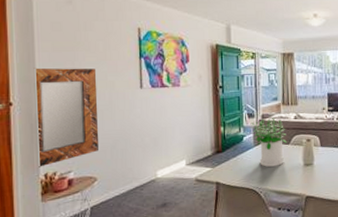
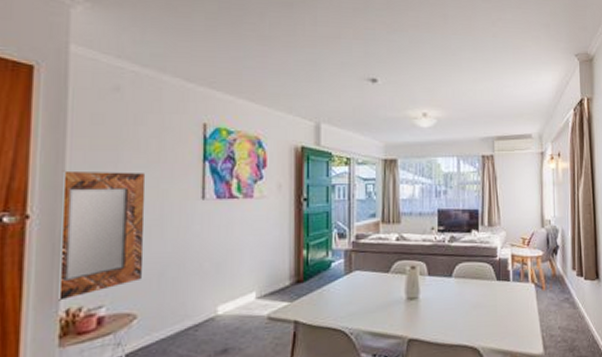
potted plant: present [251,118,287,167] -> none [342,239,386,301]

